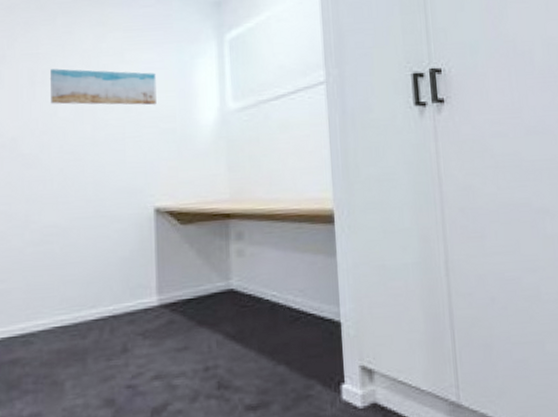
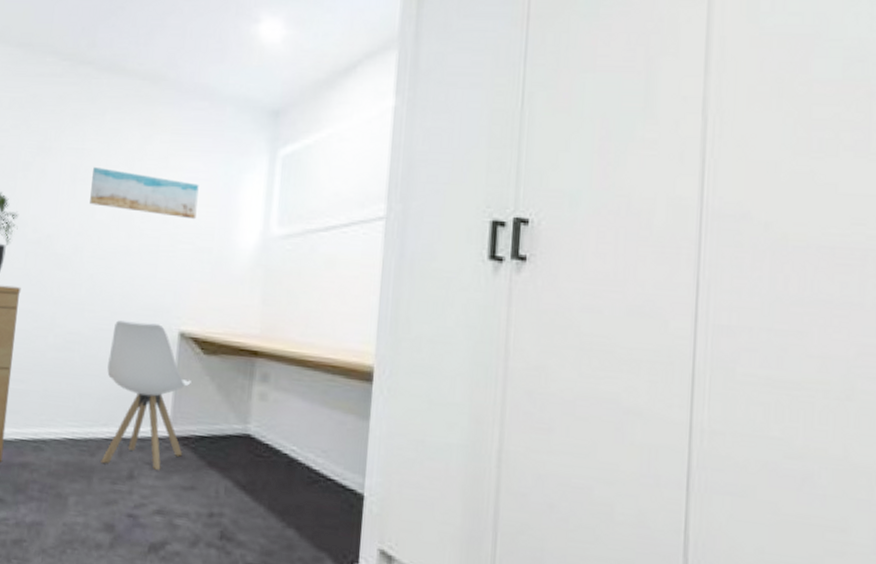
chair: none [88,203,173,344] -> present [101,319,191,470]

